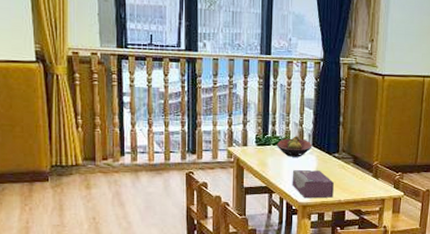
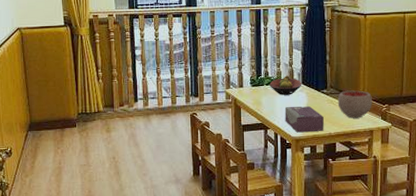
bowl: none [349,155,386,186] -> present [337,90,372,118]

